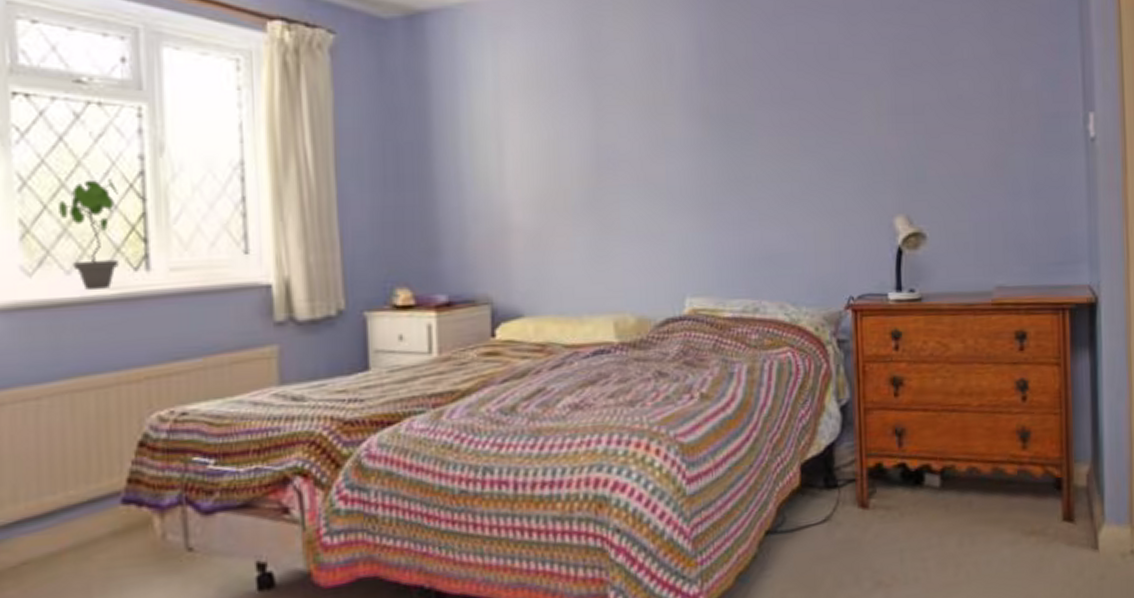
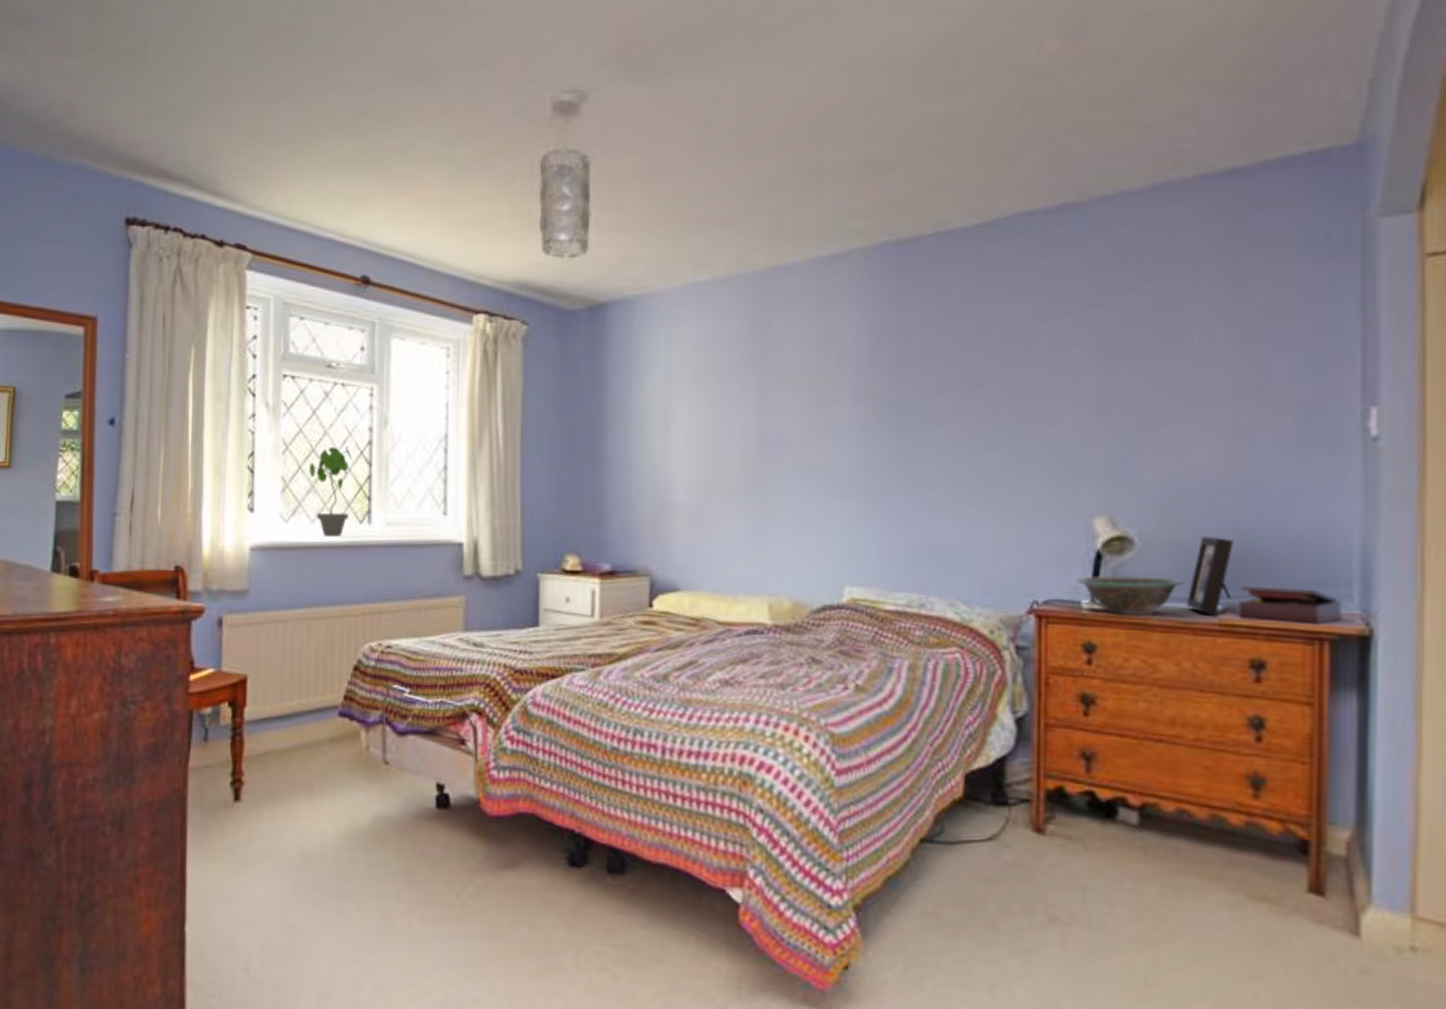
decorative bowl: none [883,266,965,304] -> present [1076,575,1184,617]
picture frame: none [967,228,1000,296] -> present [1186,537,1233,614]
jewelry box: none [1005,267,1077,299] -> present [1238,586,1342,626]

